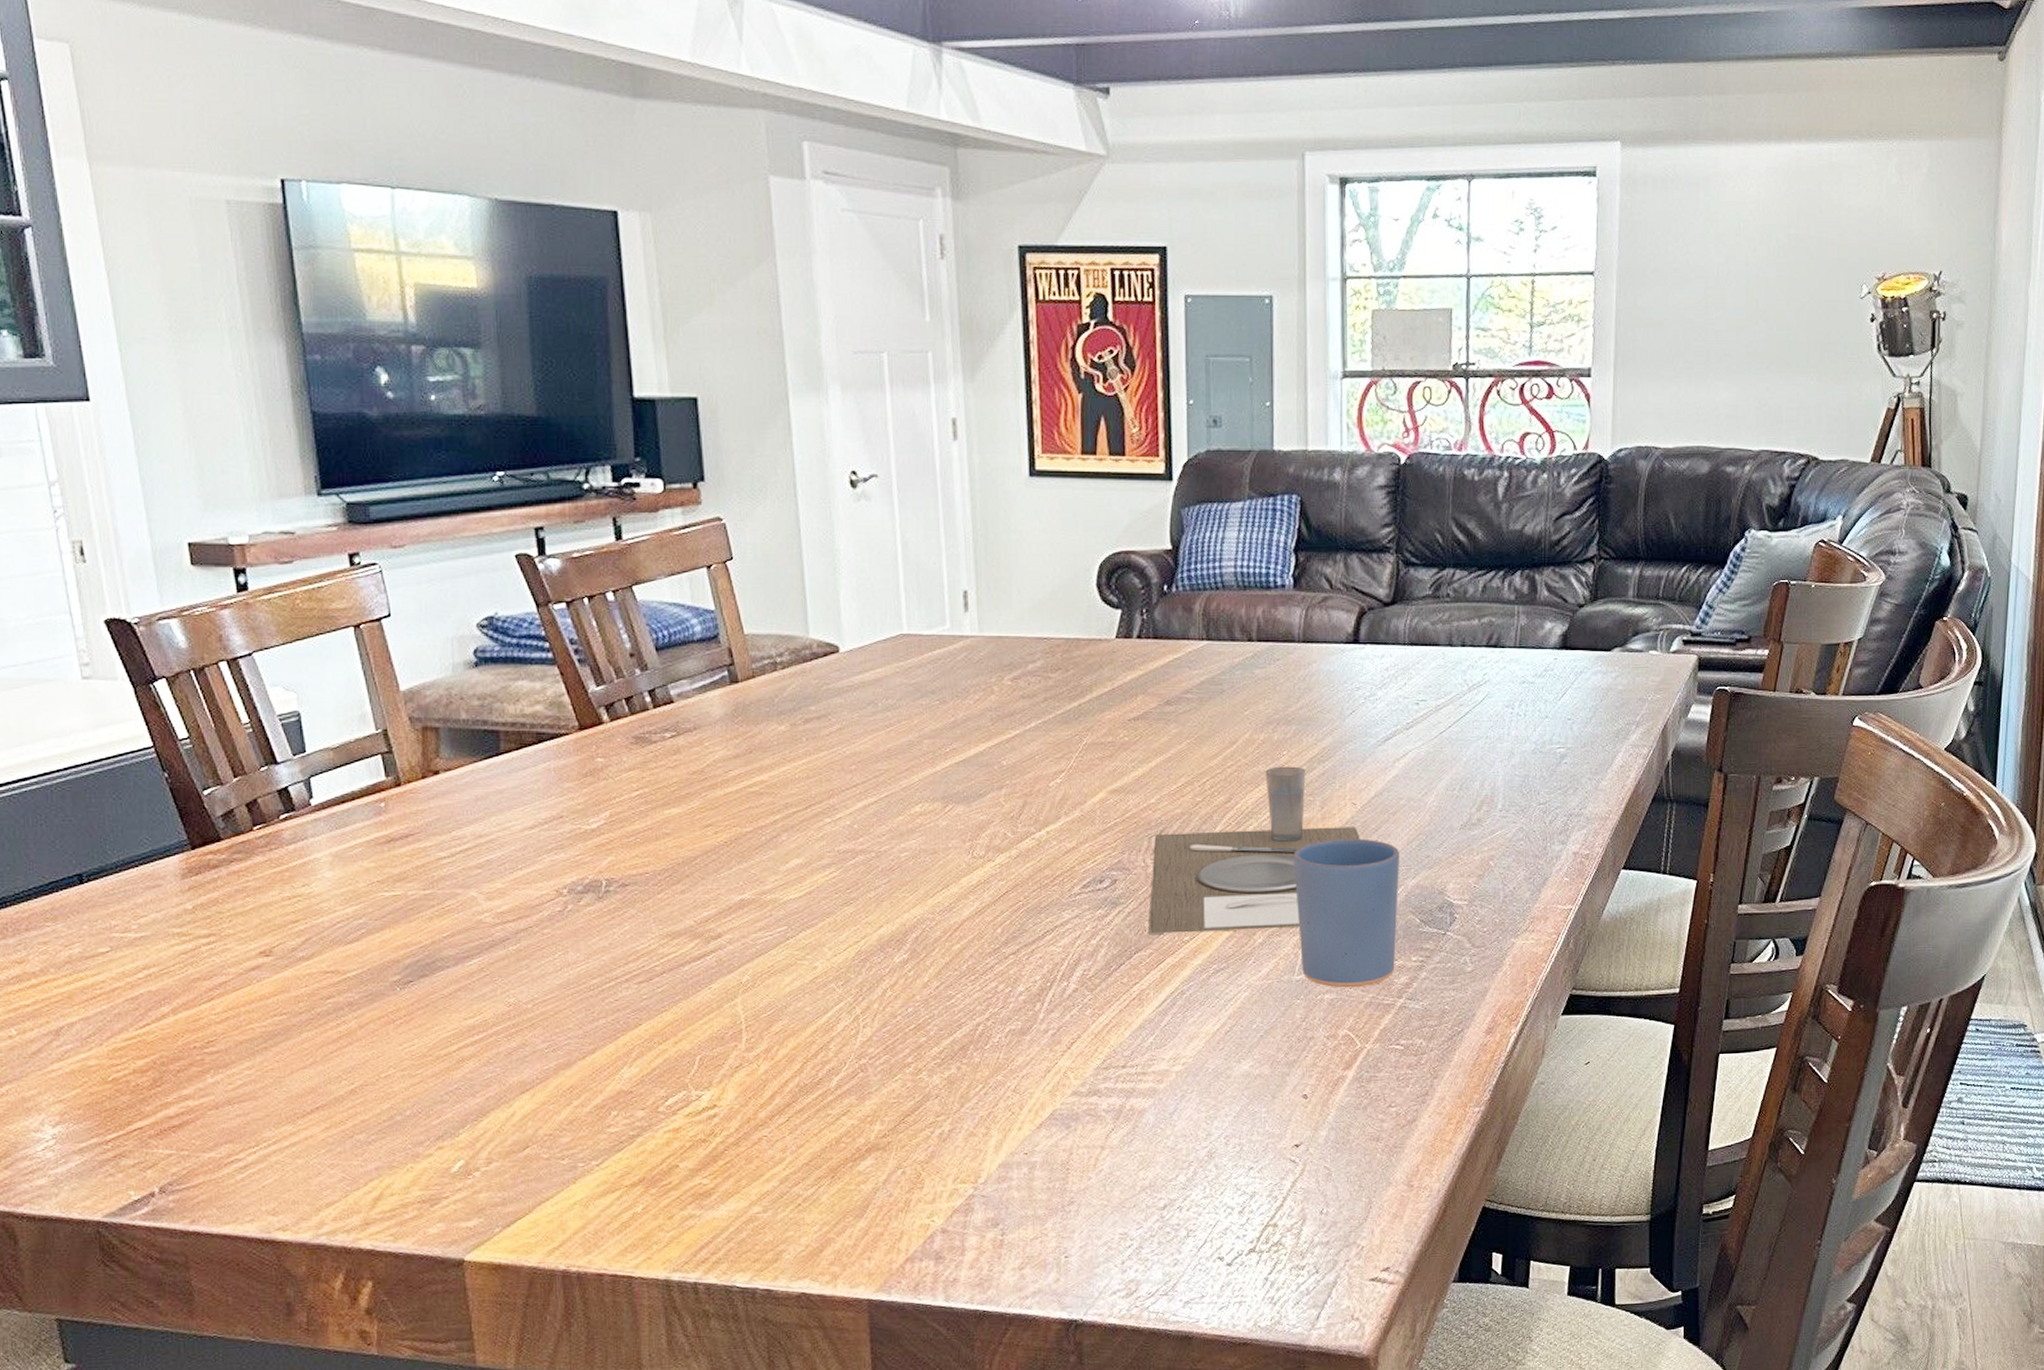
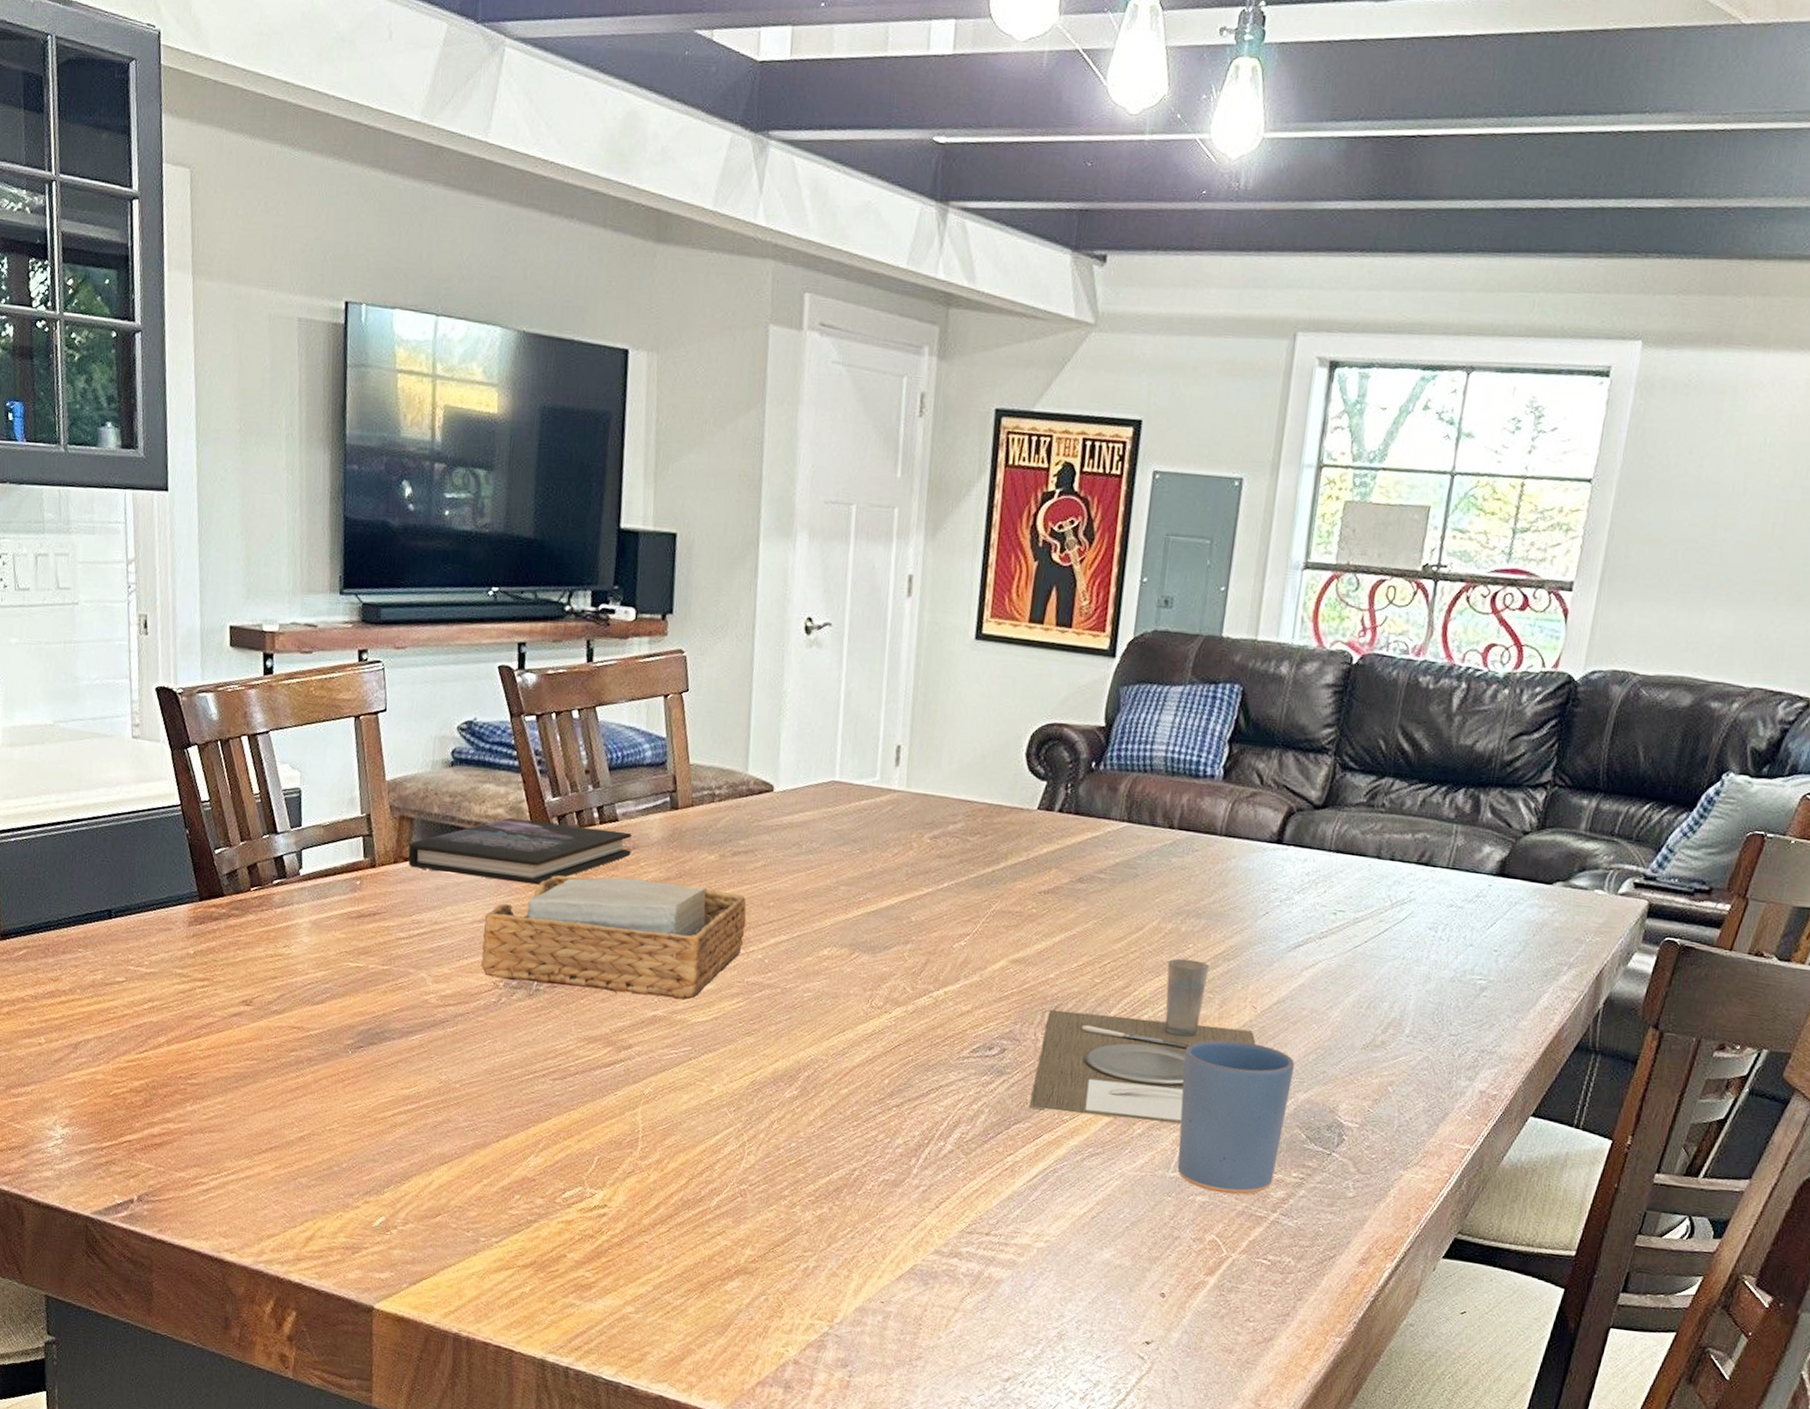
book: none [437,713,692,781] -> present [408,817,633,885]
napkin holder: none [536,759,829,886] -> present [481,875,747,1000]

